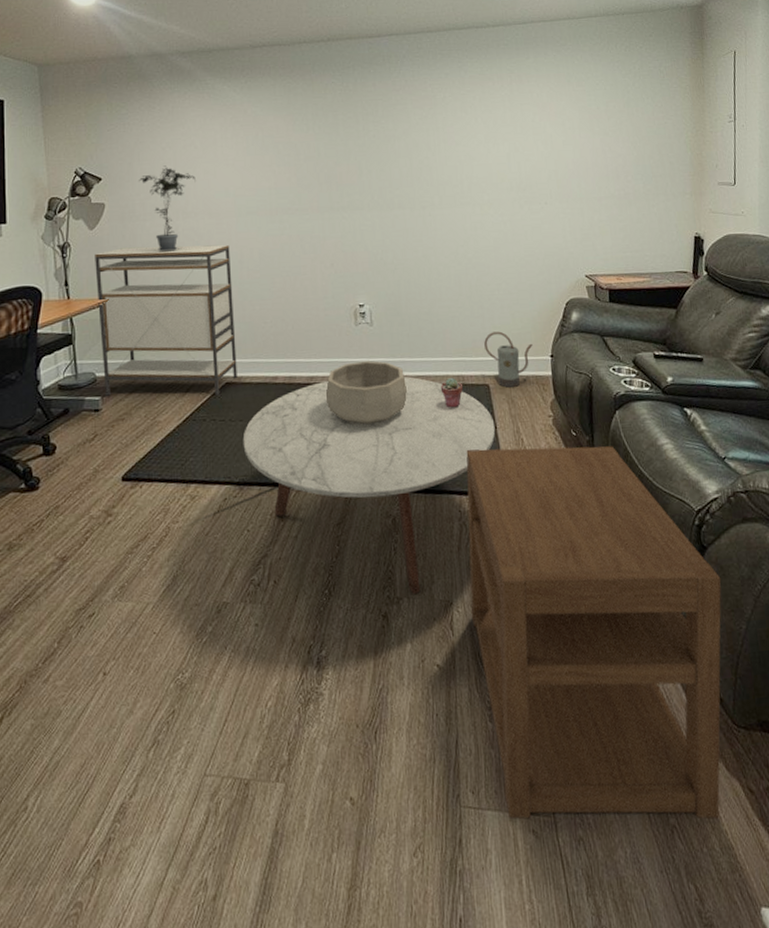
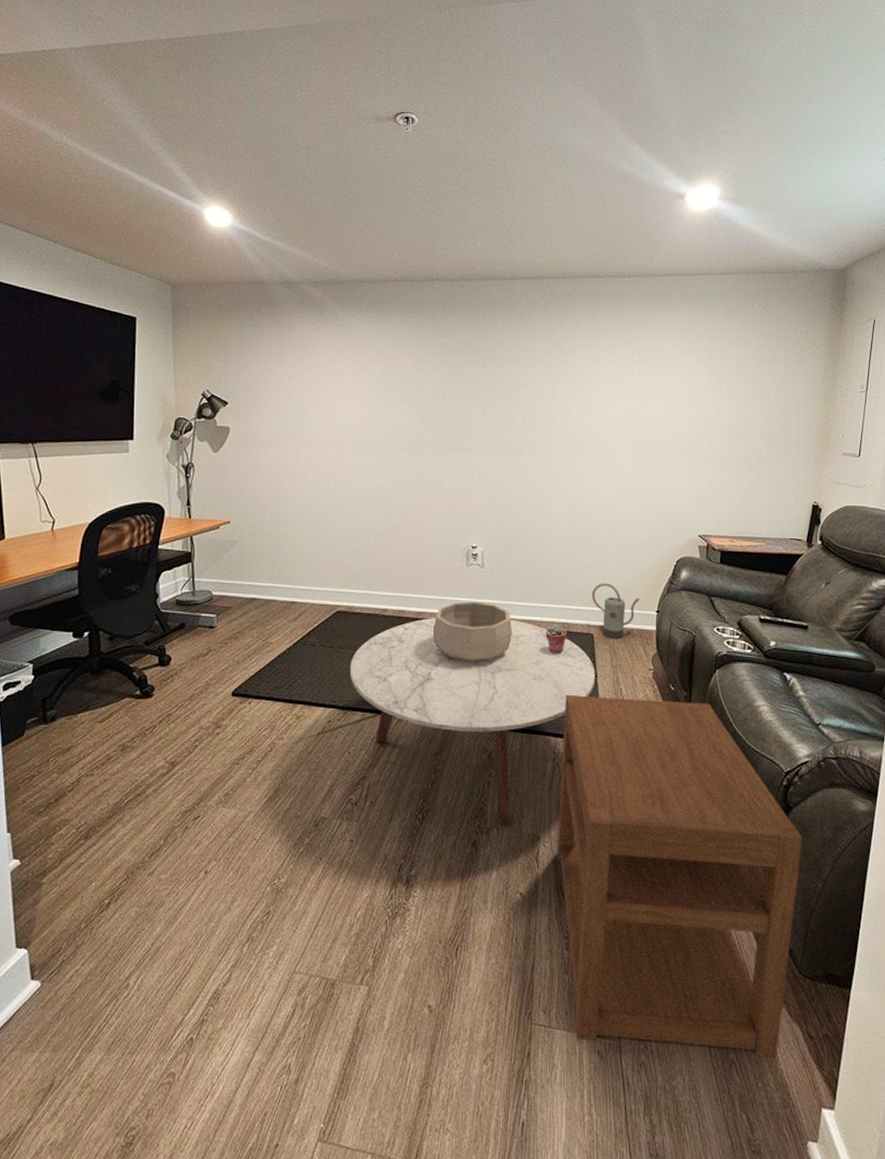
shelving unit: present [95,244,237,396] -> none [217,472,350,623]
potted plant: present [139,165,196,252] -> none [264,394,320,480]

